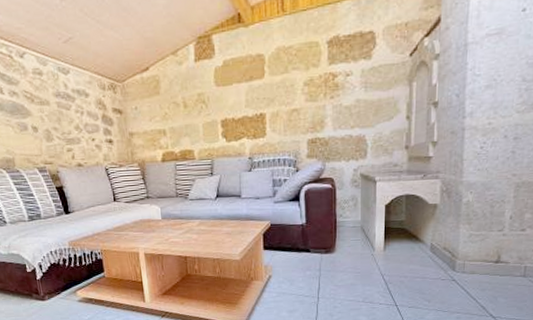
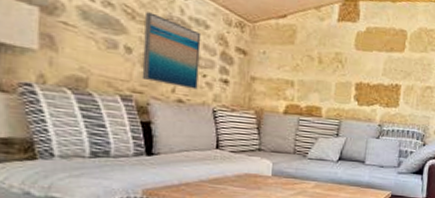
wall art: none [40,93,90,154] -> present [141,12,202,90]

